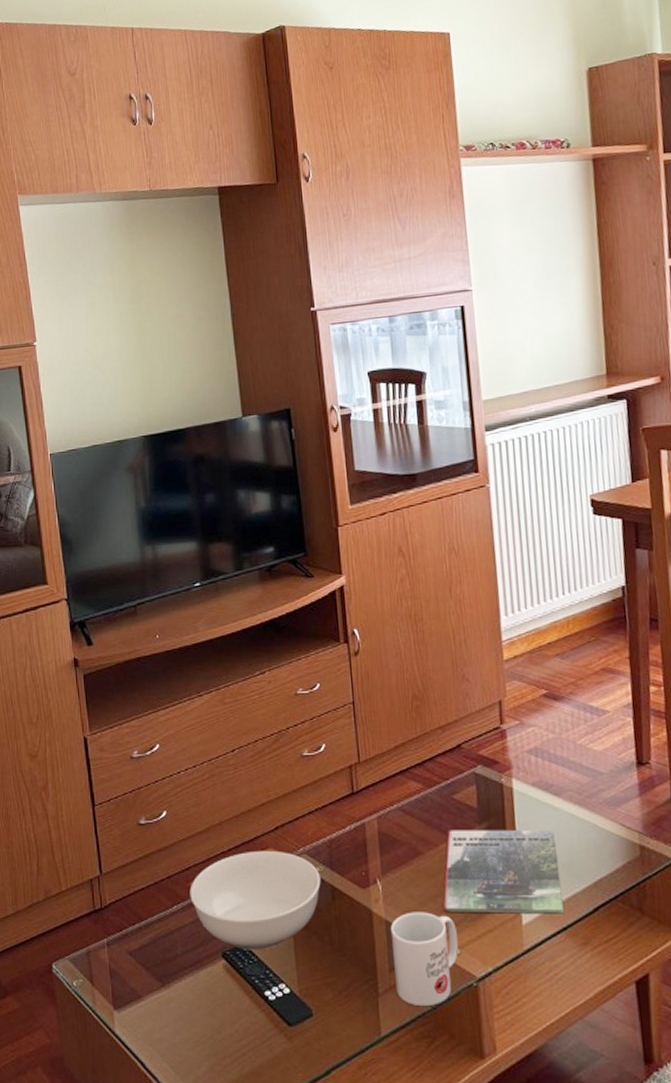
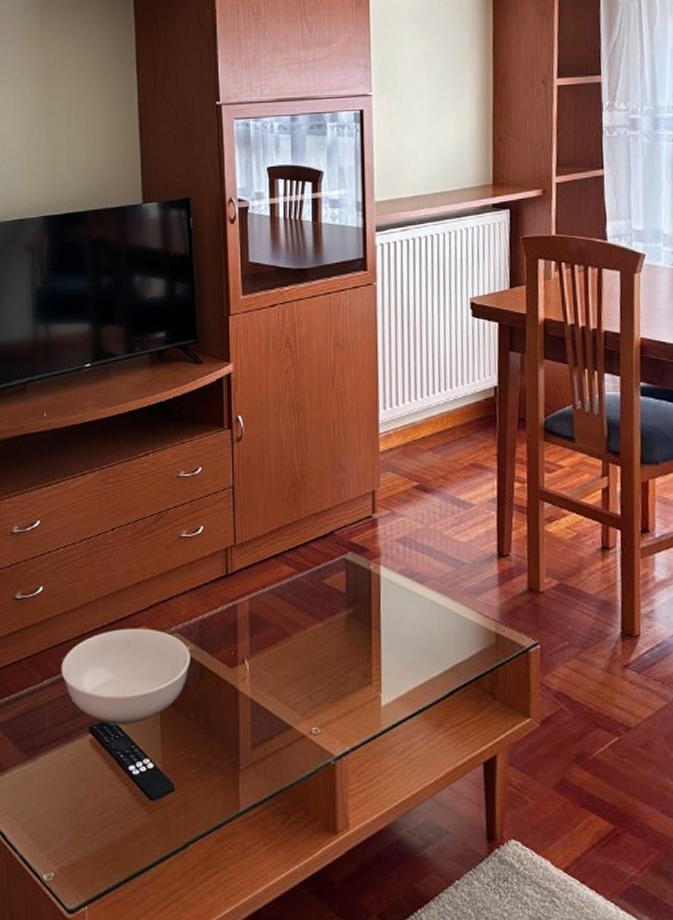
mug: present [390,912,459,1007] -> none [255,691,320,784]
magazine: present [443,829,564,914] -> none [308,613,421,697]

